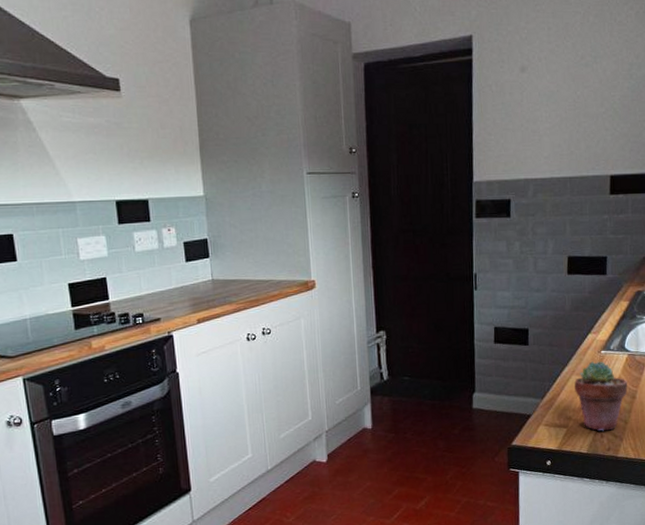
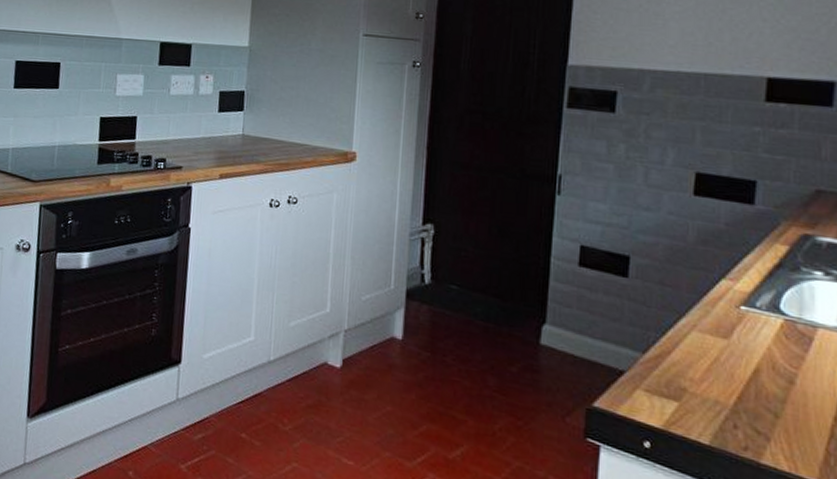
potted succulent: present [574,361,627,432] -> none [695,317,781,422]

